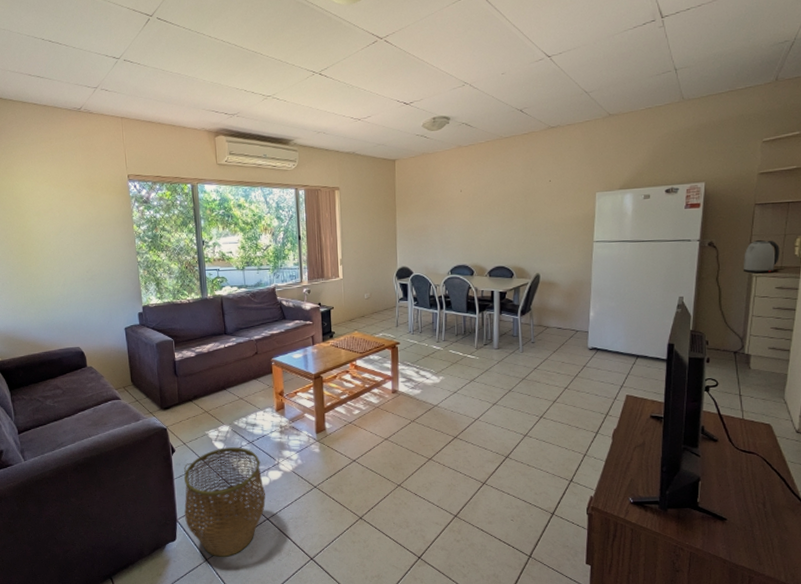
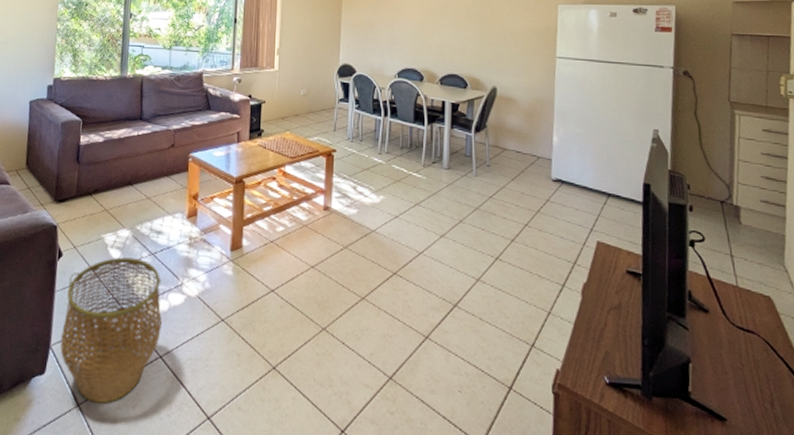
kettle: present [743,240,780,274] -> none [723,74,764,112]

